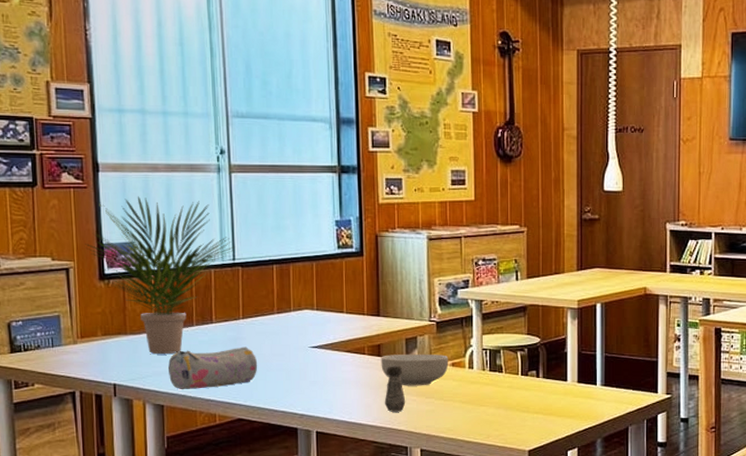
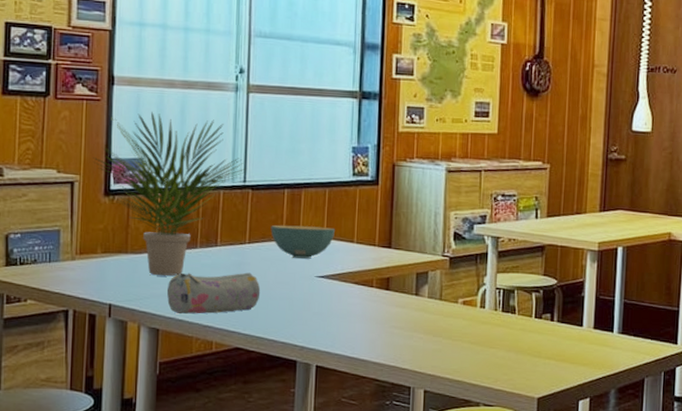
cereal bowl: none [263,299,324,331] -> present [271,225,335,259]
cereal bowl: present [381,353,449,386] -> none [389,289,460,324]
salt shaker: present [384,366,406,412] -> none [389,301,412,350]

